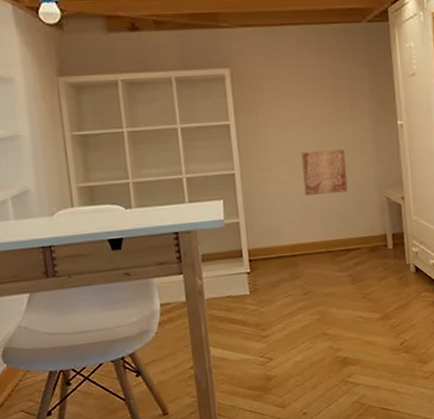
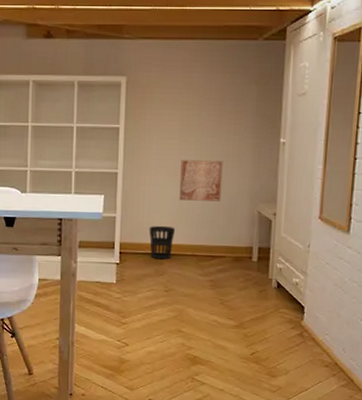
wastebasket: none [277,224,306,262] -> present [149,225,175,260]

